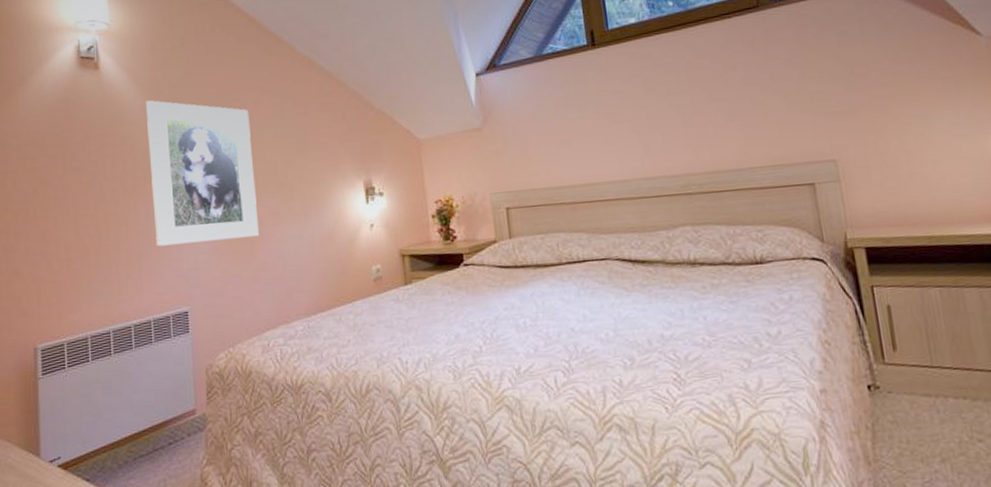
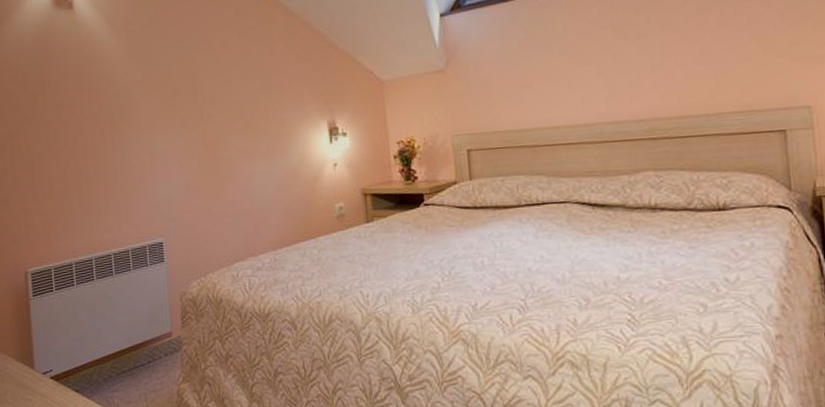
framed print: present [146,100,259,247] -> none [118,39,227,181]

